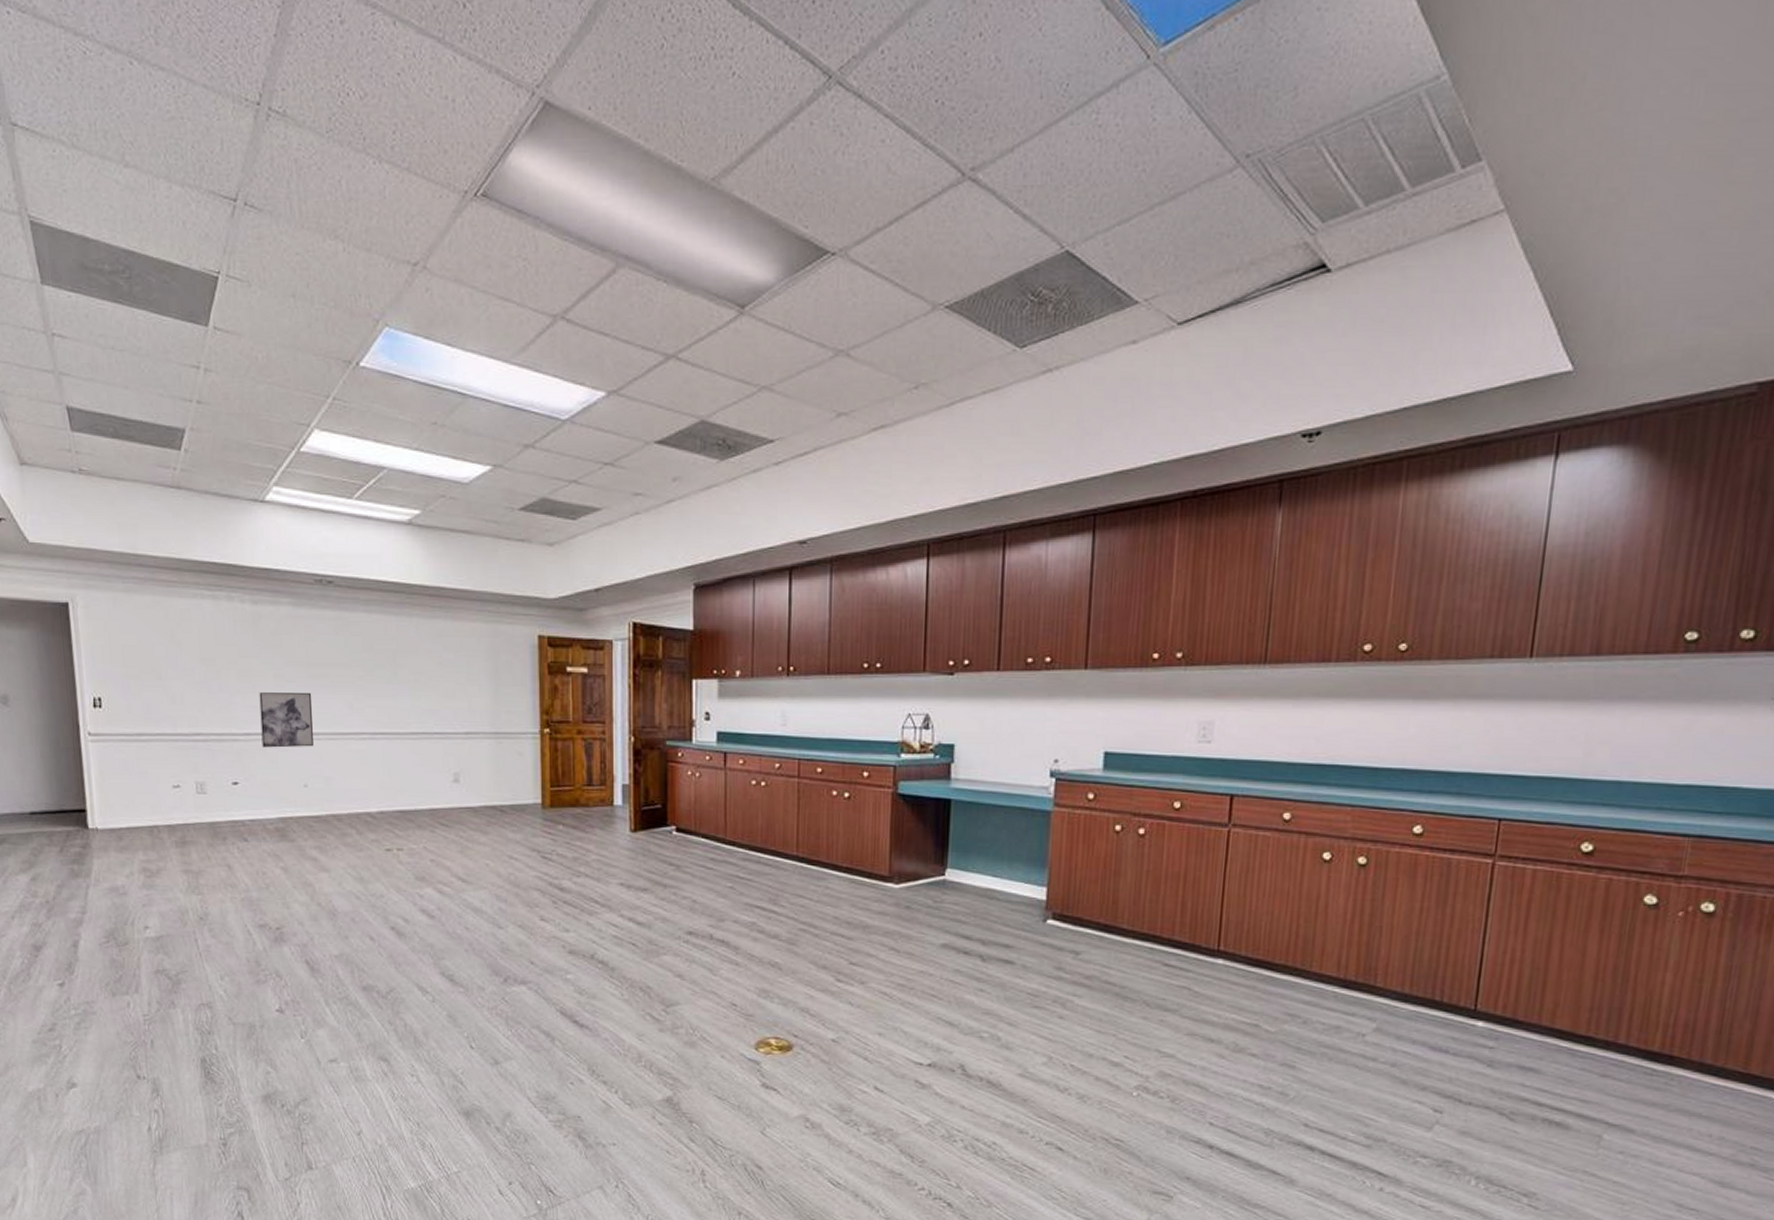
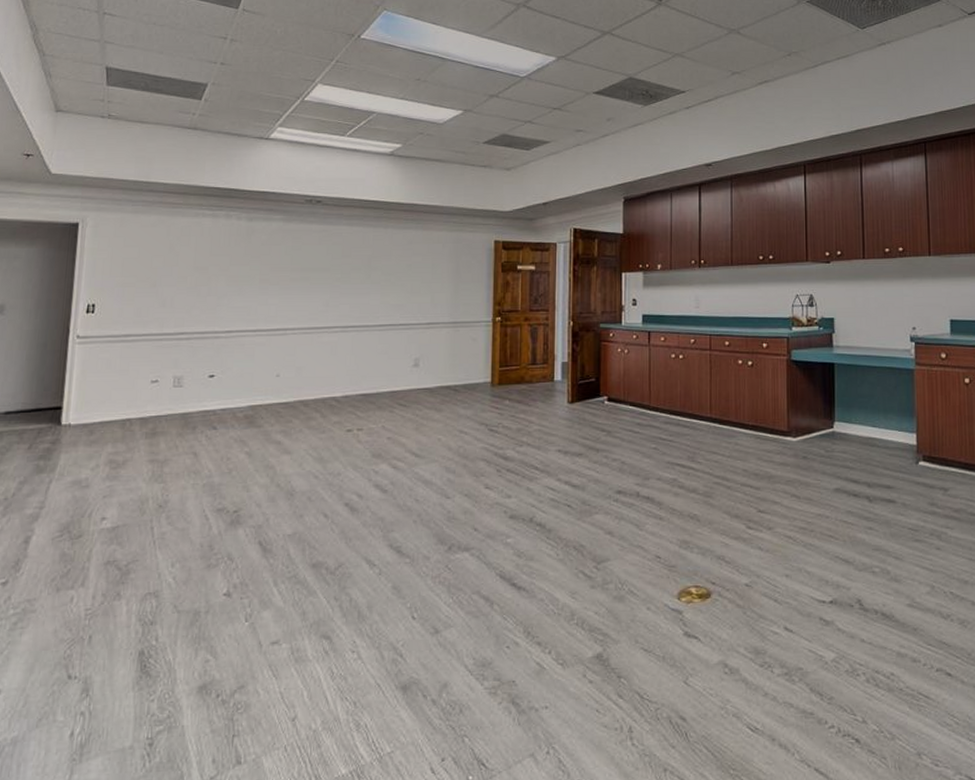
wall art: present [259,692,313,748] -> none [241,294,293,343]

